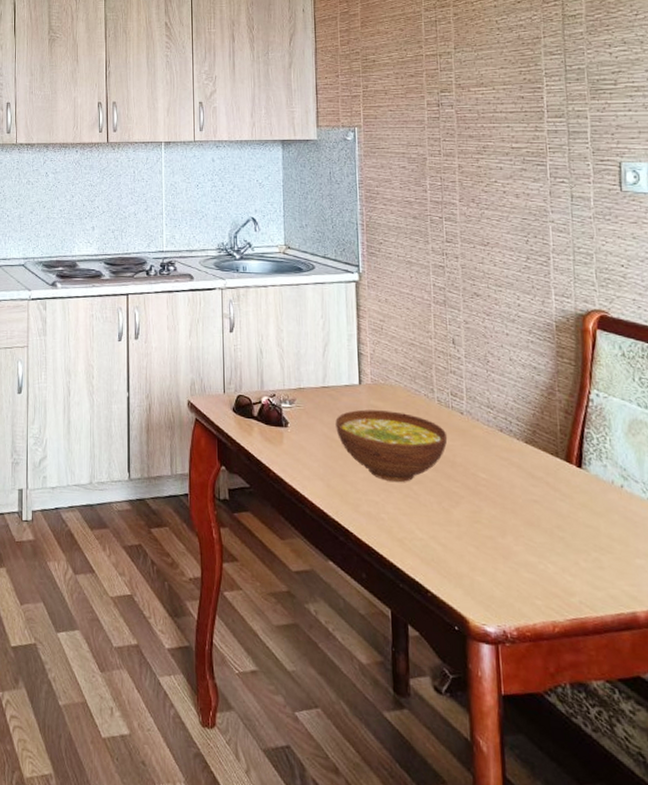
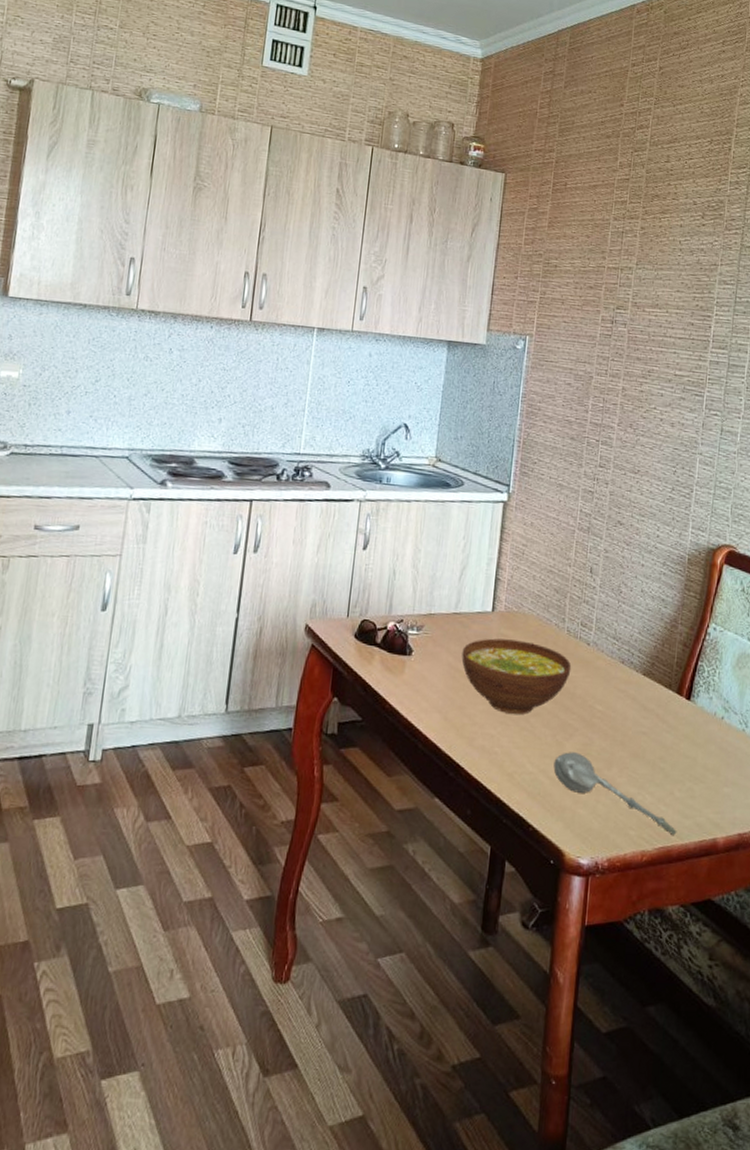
spoon: none [443,519,589,608] -> present [553,752,677,836]

